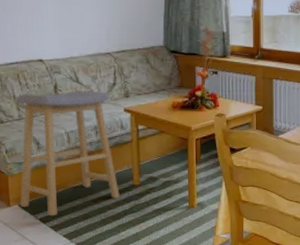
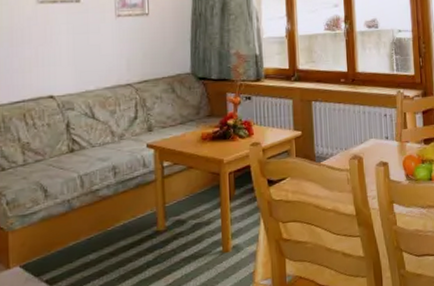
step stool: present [15,91,120,216] -> none [20,127,142,276]

